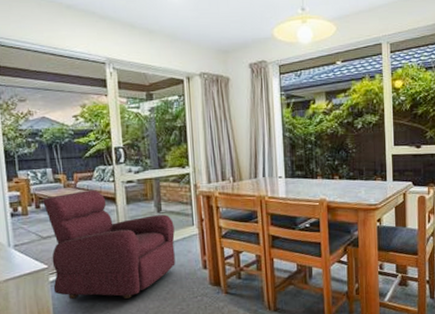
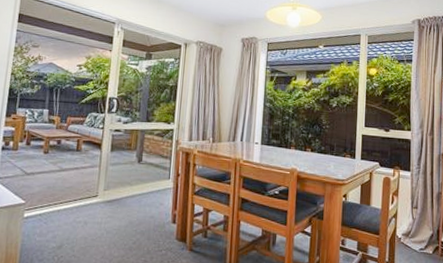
armchair: present [43,189,176,300] -> none [26,133,151,245]

